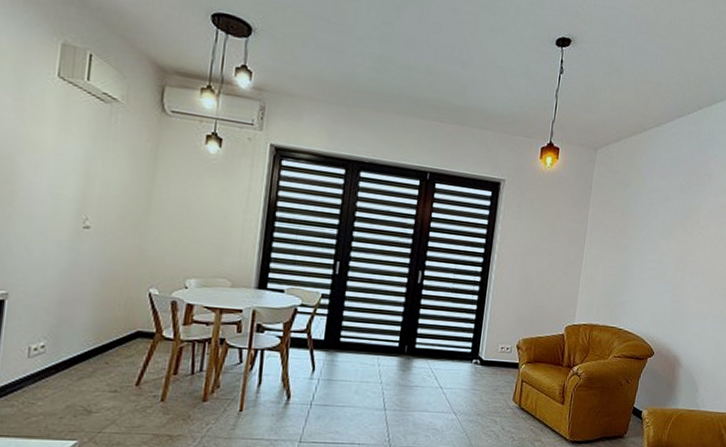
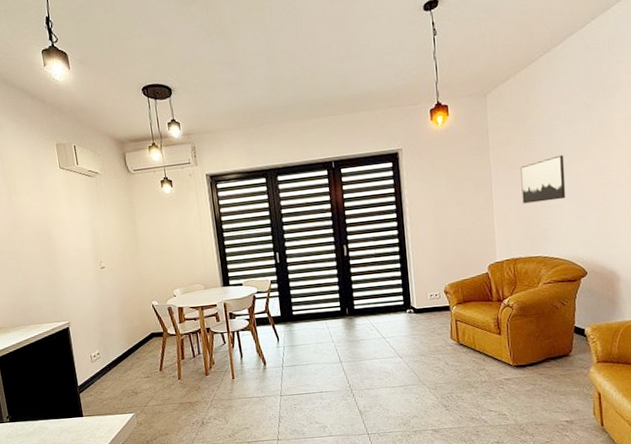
wall art: none [610,229,655,274] -> present [520,155,566,204]

